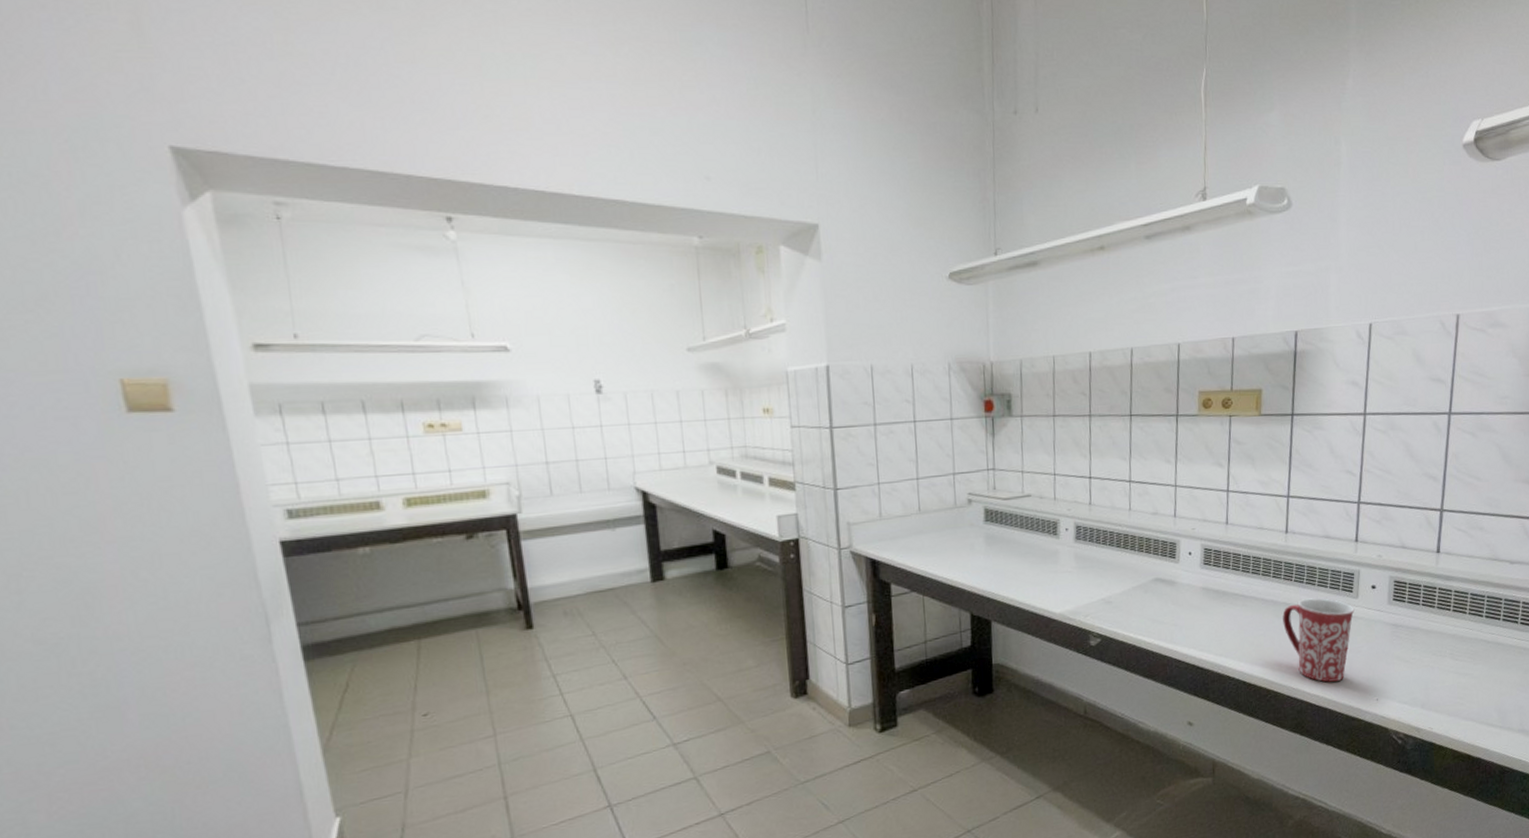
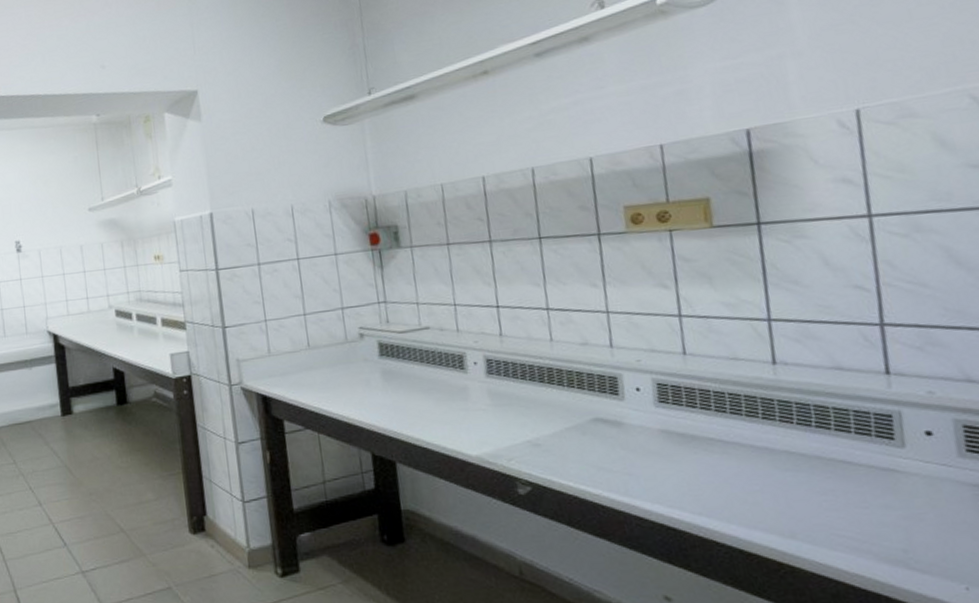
mug: present [1282,598,1355,682] -> none [785,446,903,559]

